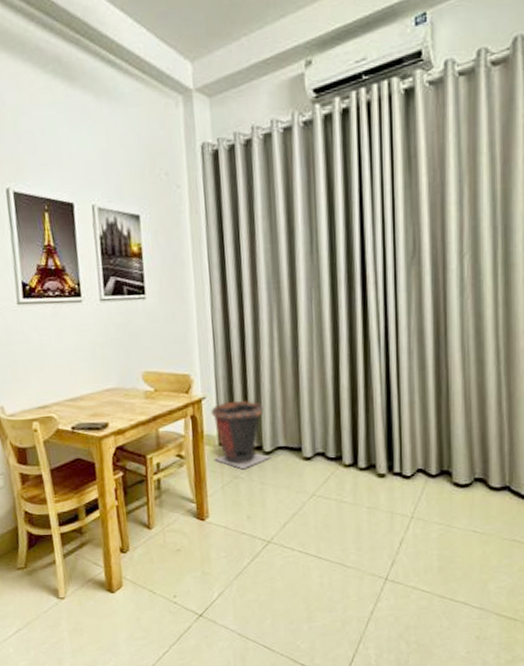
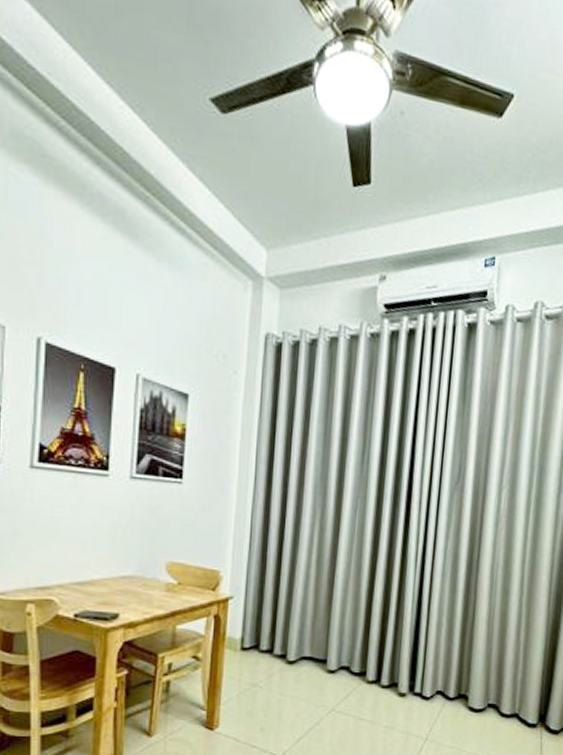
waste bin: present [210,400,272,470] -> none [233,603,295,678]

